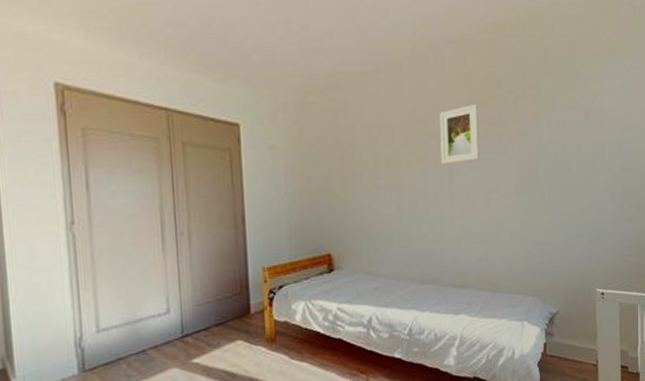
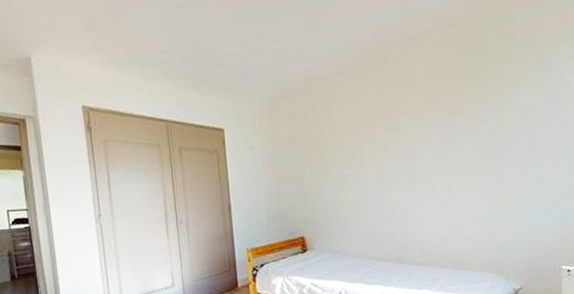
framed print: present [440,105,480,164] -> none [400,96,440,154]

